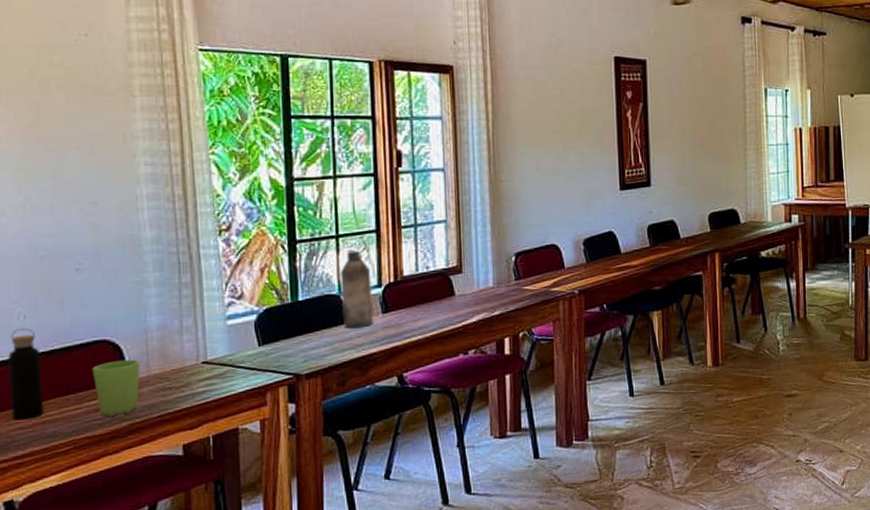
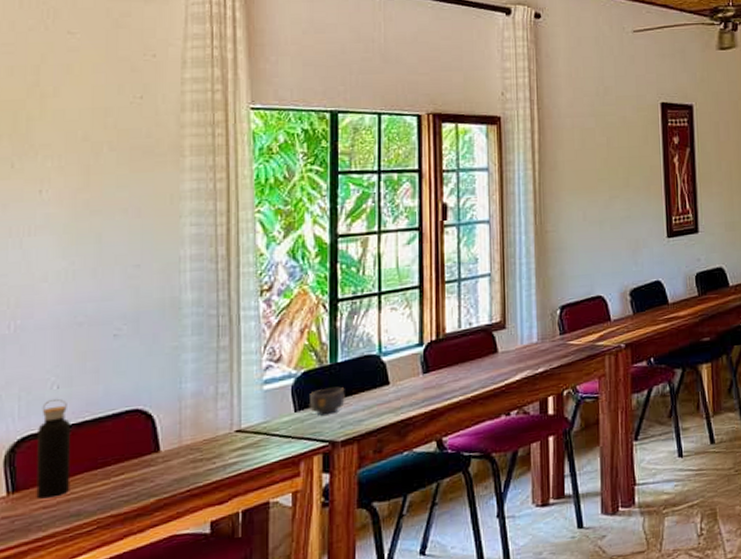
cup: present [93,359,141,417] -> none [123,429,172,492]
mug: none [272,323,307,350] -> present [308,387,345,415]
water bottle: present [340,250,374,329] -> none [382,307,414,392]

